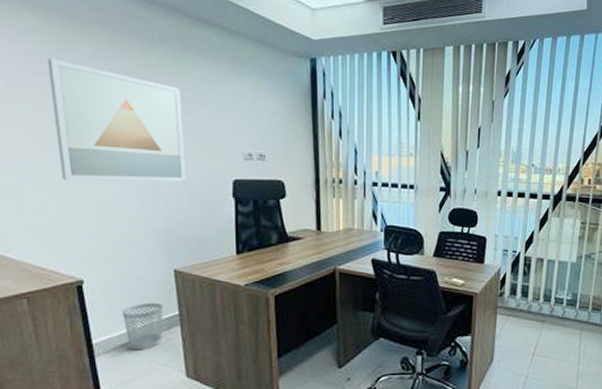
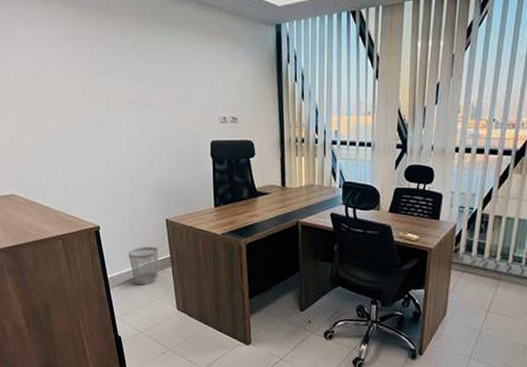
wall art: present [47,58,187,182] -> none [68,42,174,143]

